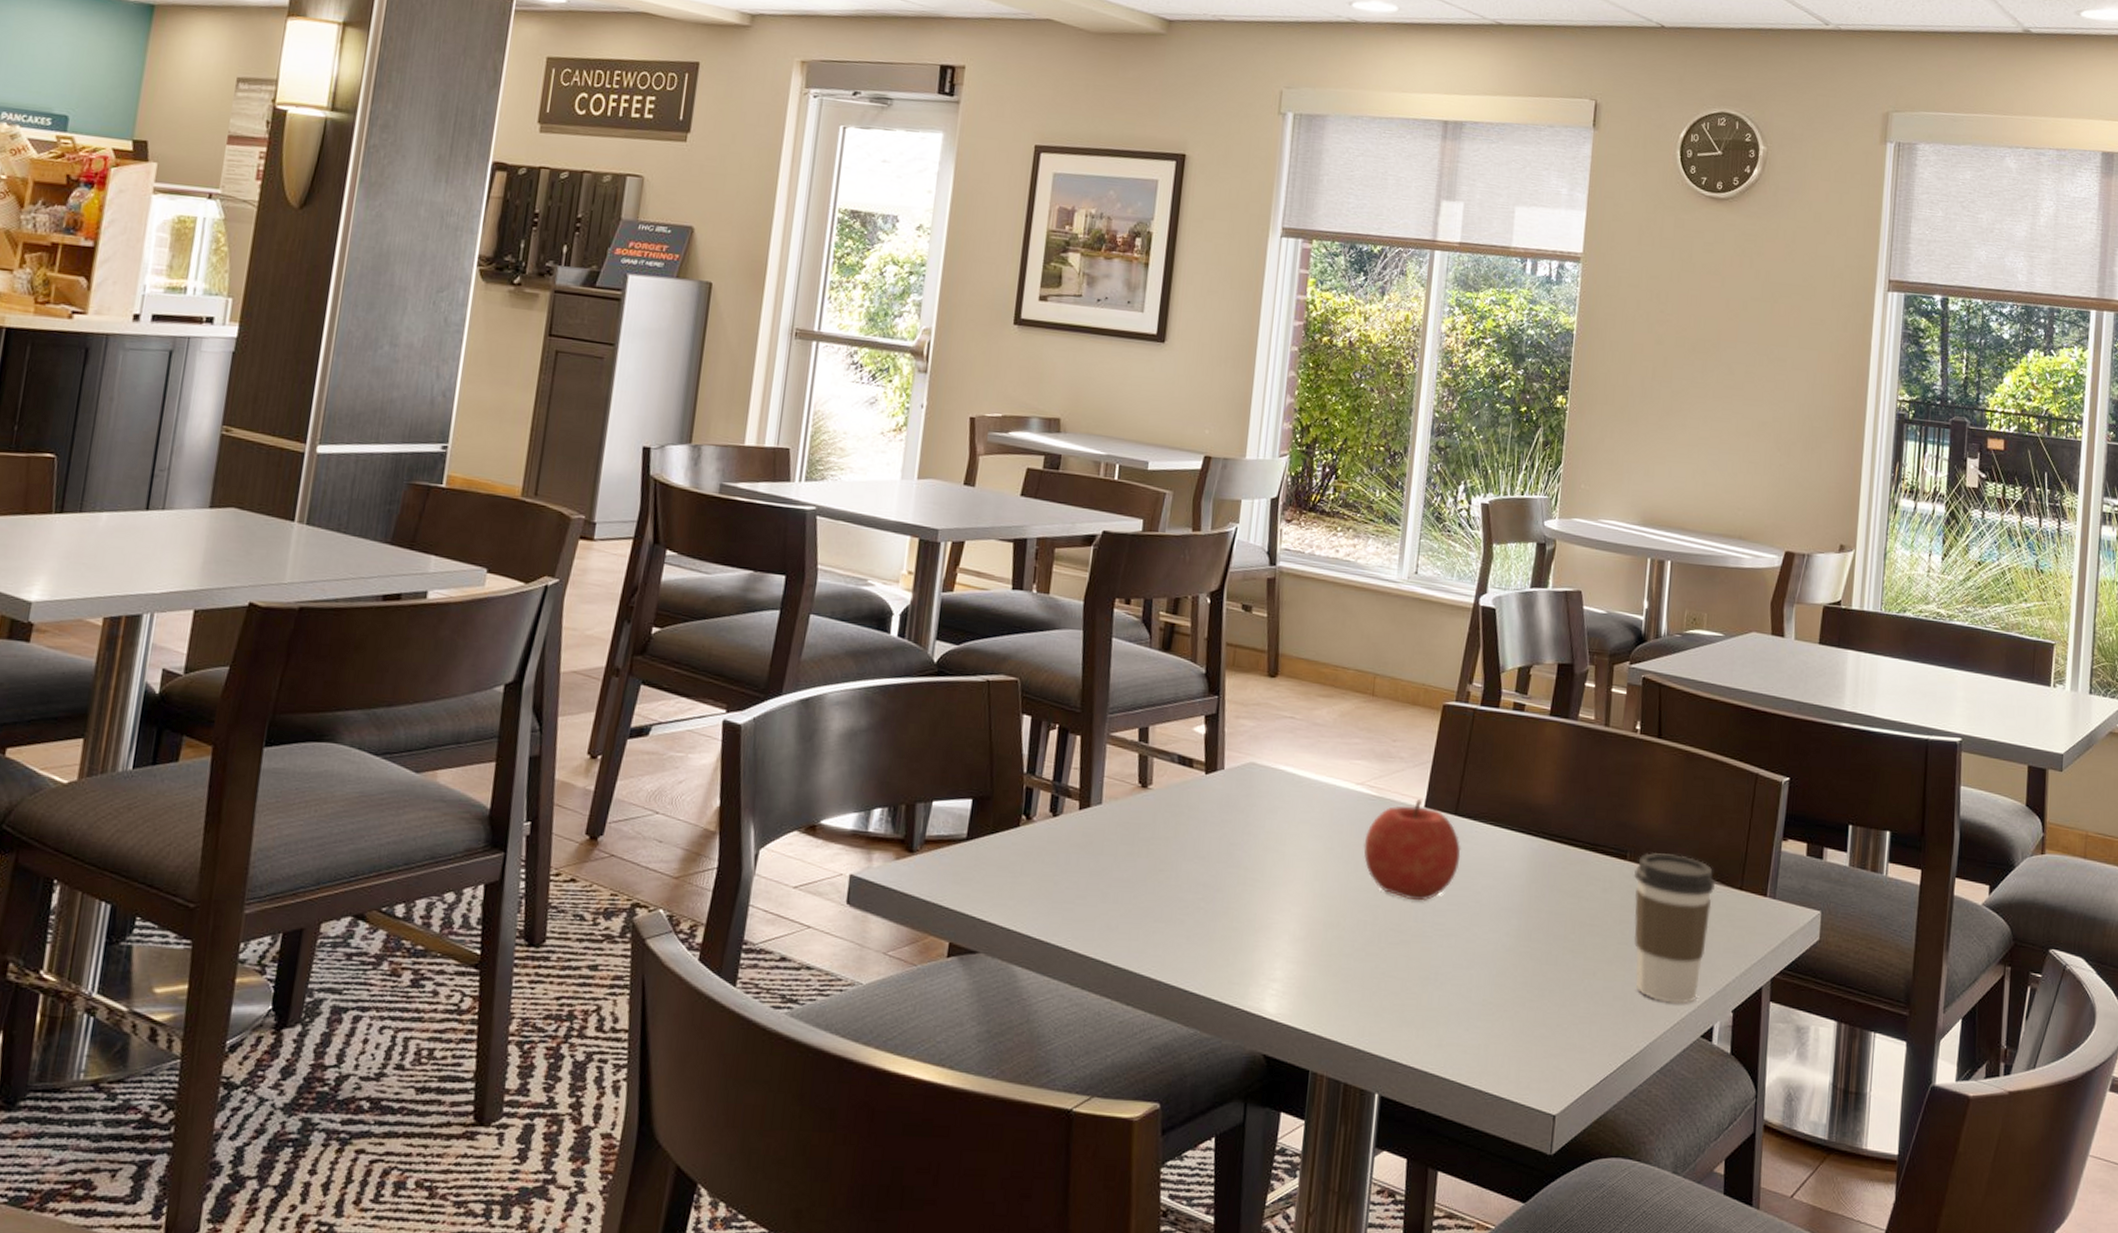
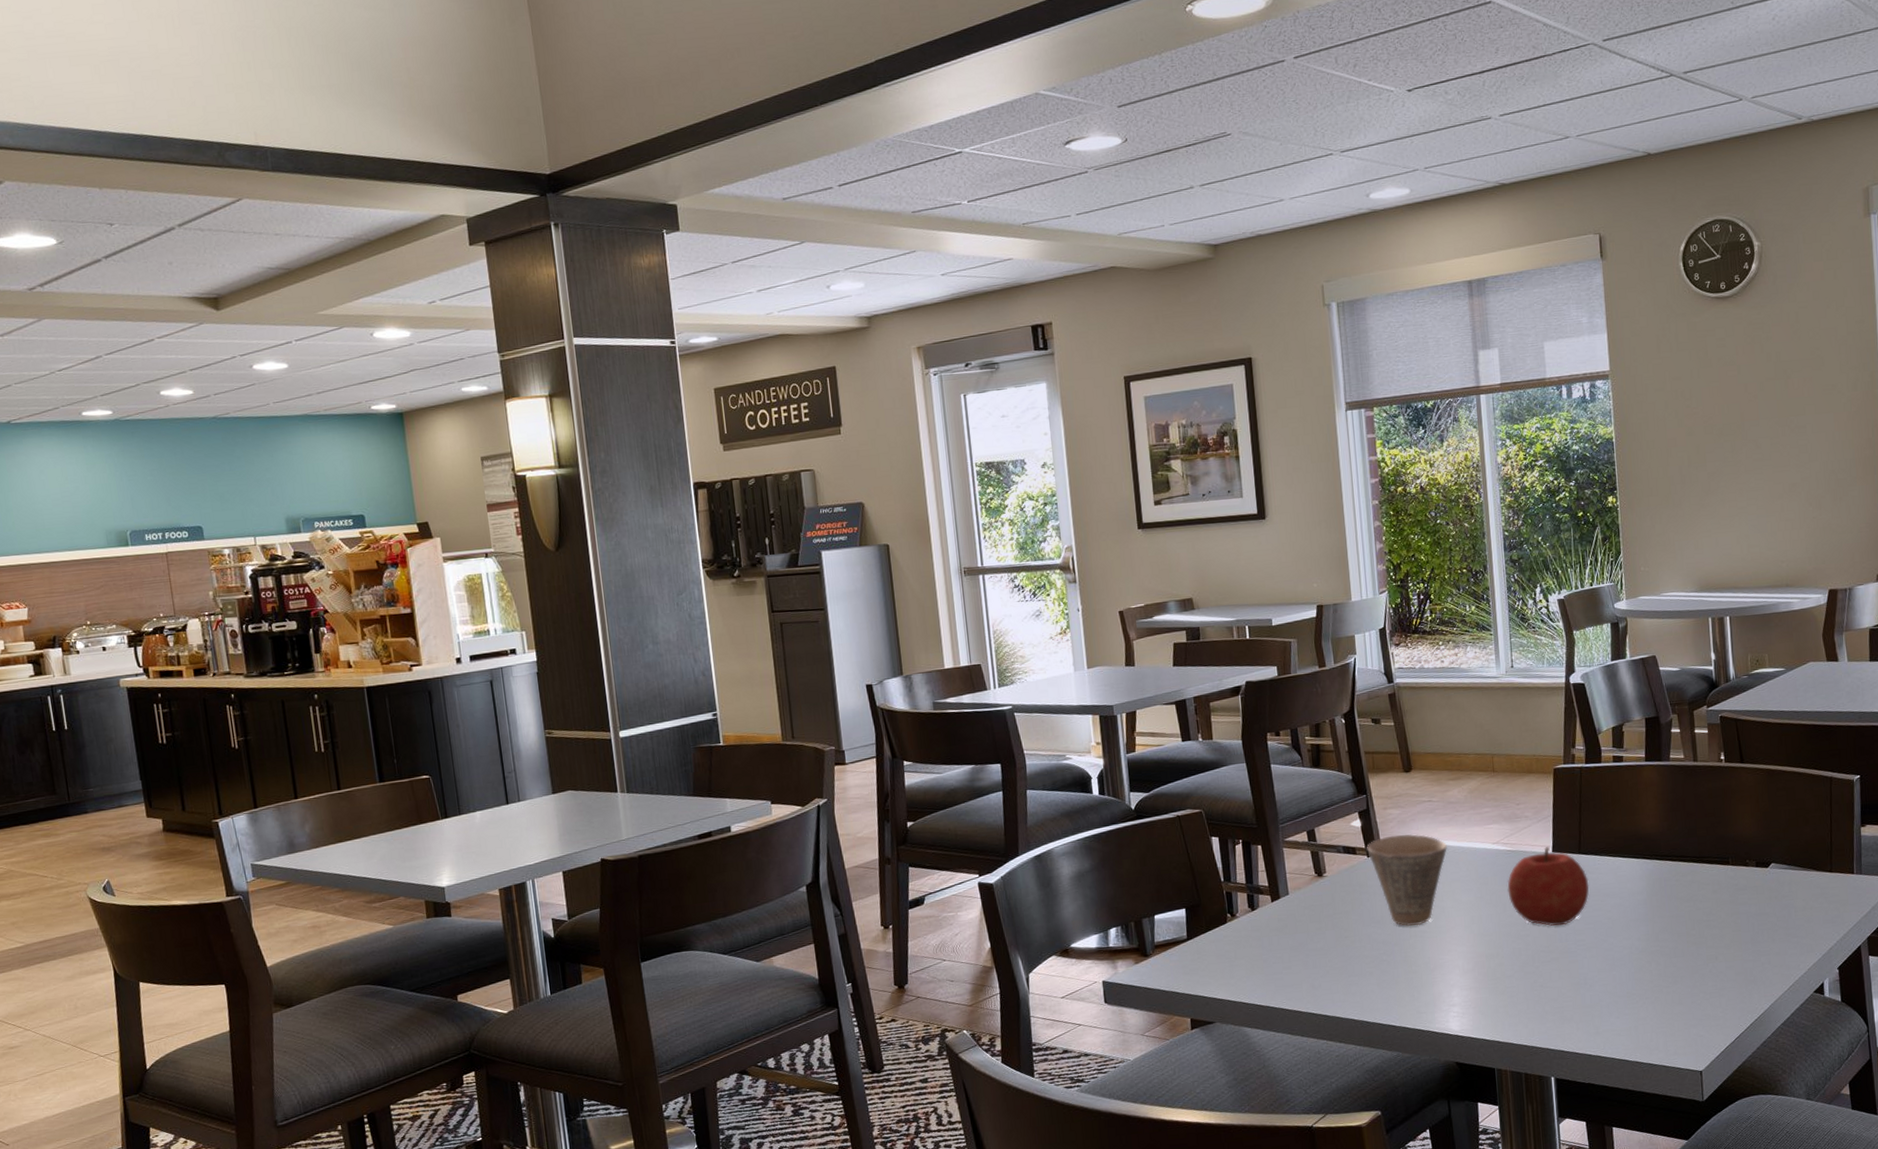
cup: none [1206,752,1303,871] -> present [1367,834,1447,927]
coffee cup: present [1633,853,1715,1004] -> none [1737,853,1808,971]

